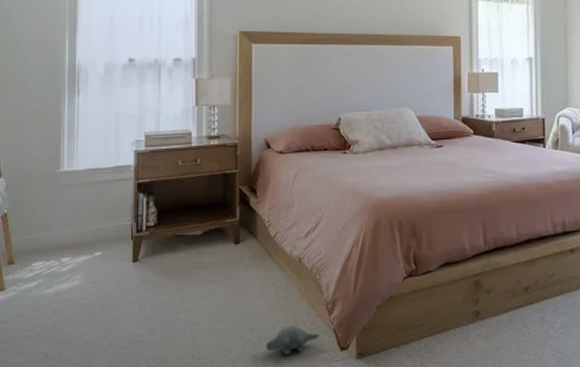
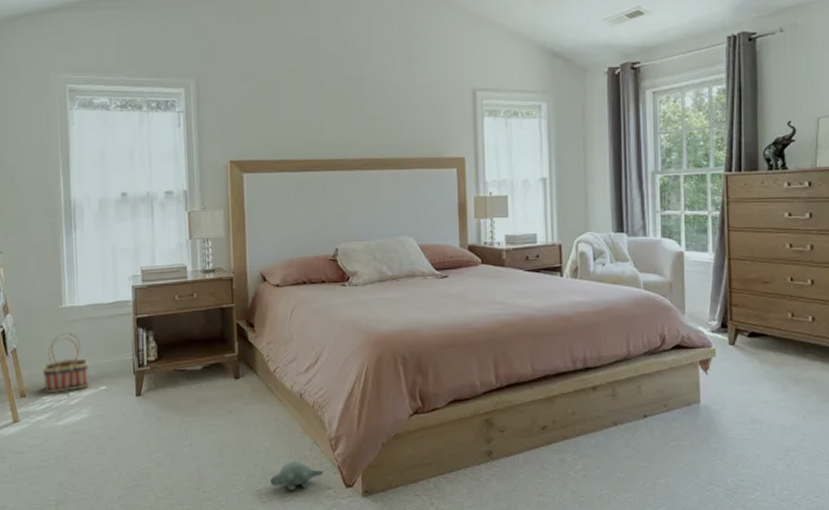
basket: none [34,197,85,260] -> present [42,332,89,394]

